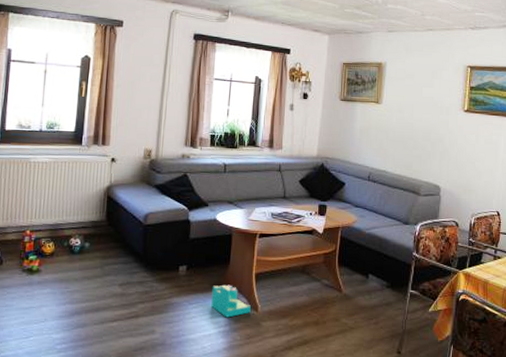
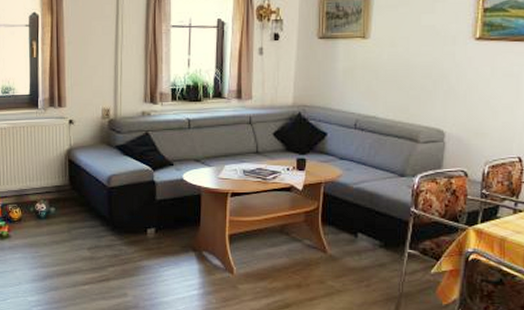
toy blocks: present [211,284,251,318] -> none [183,247,226,281]

